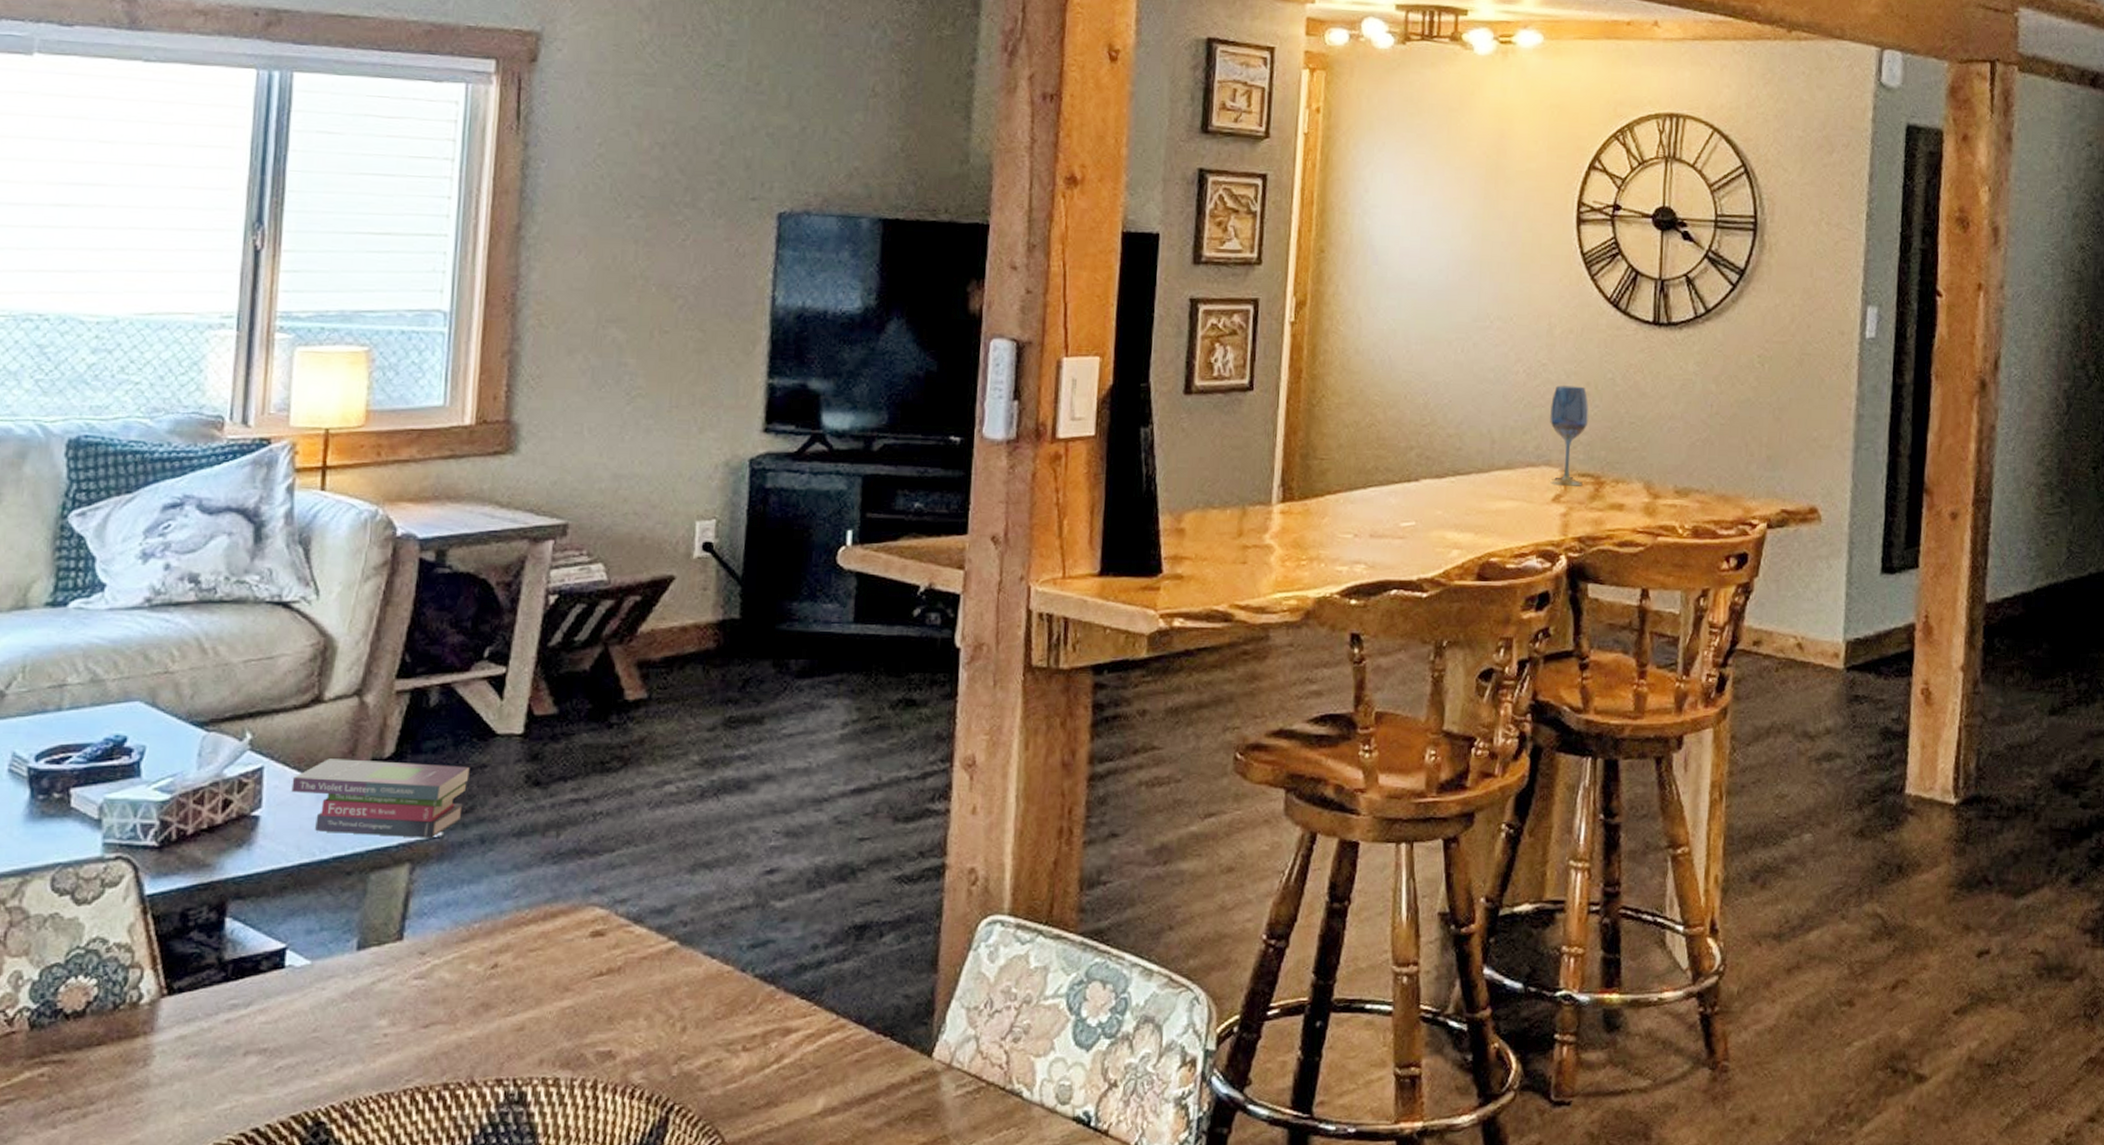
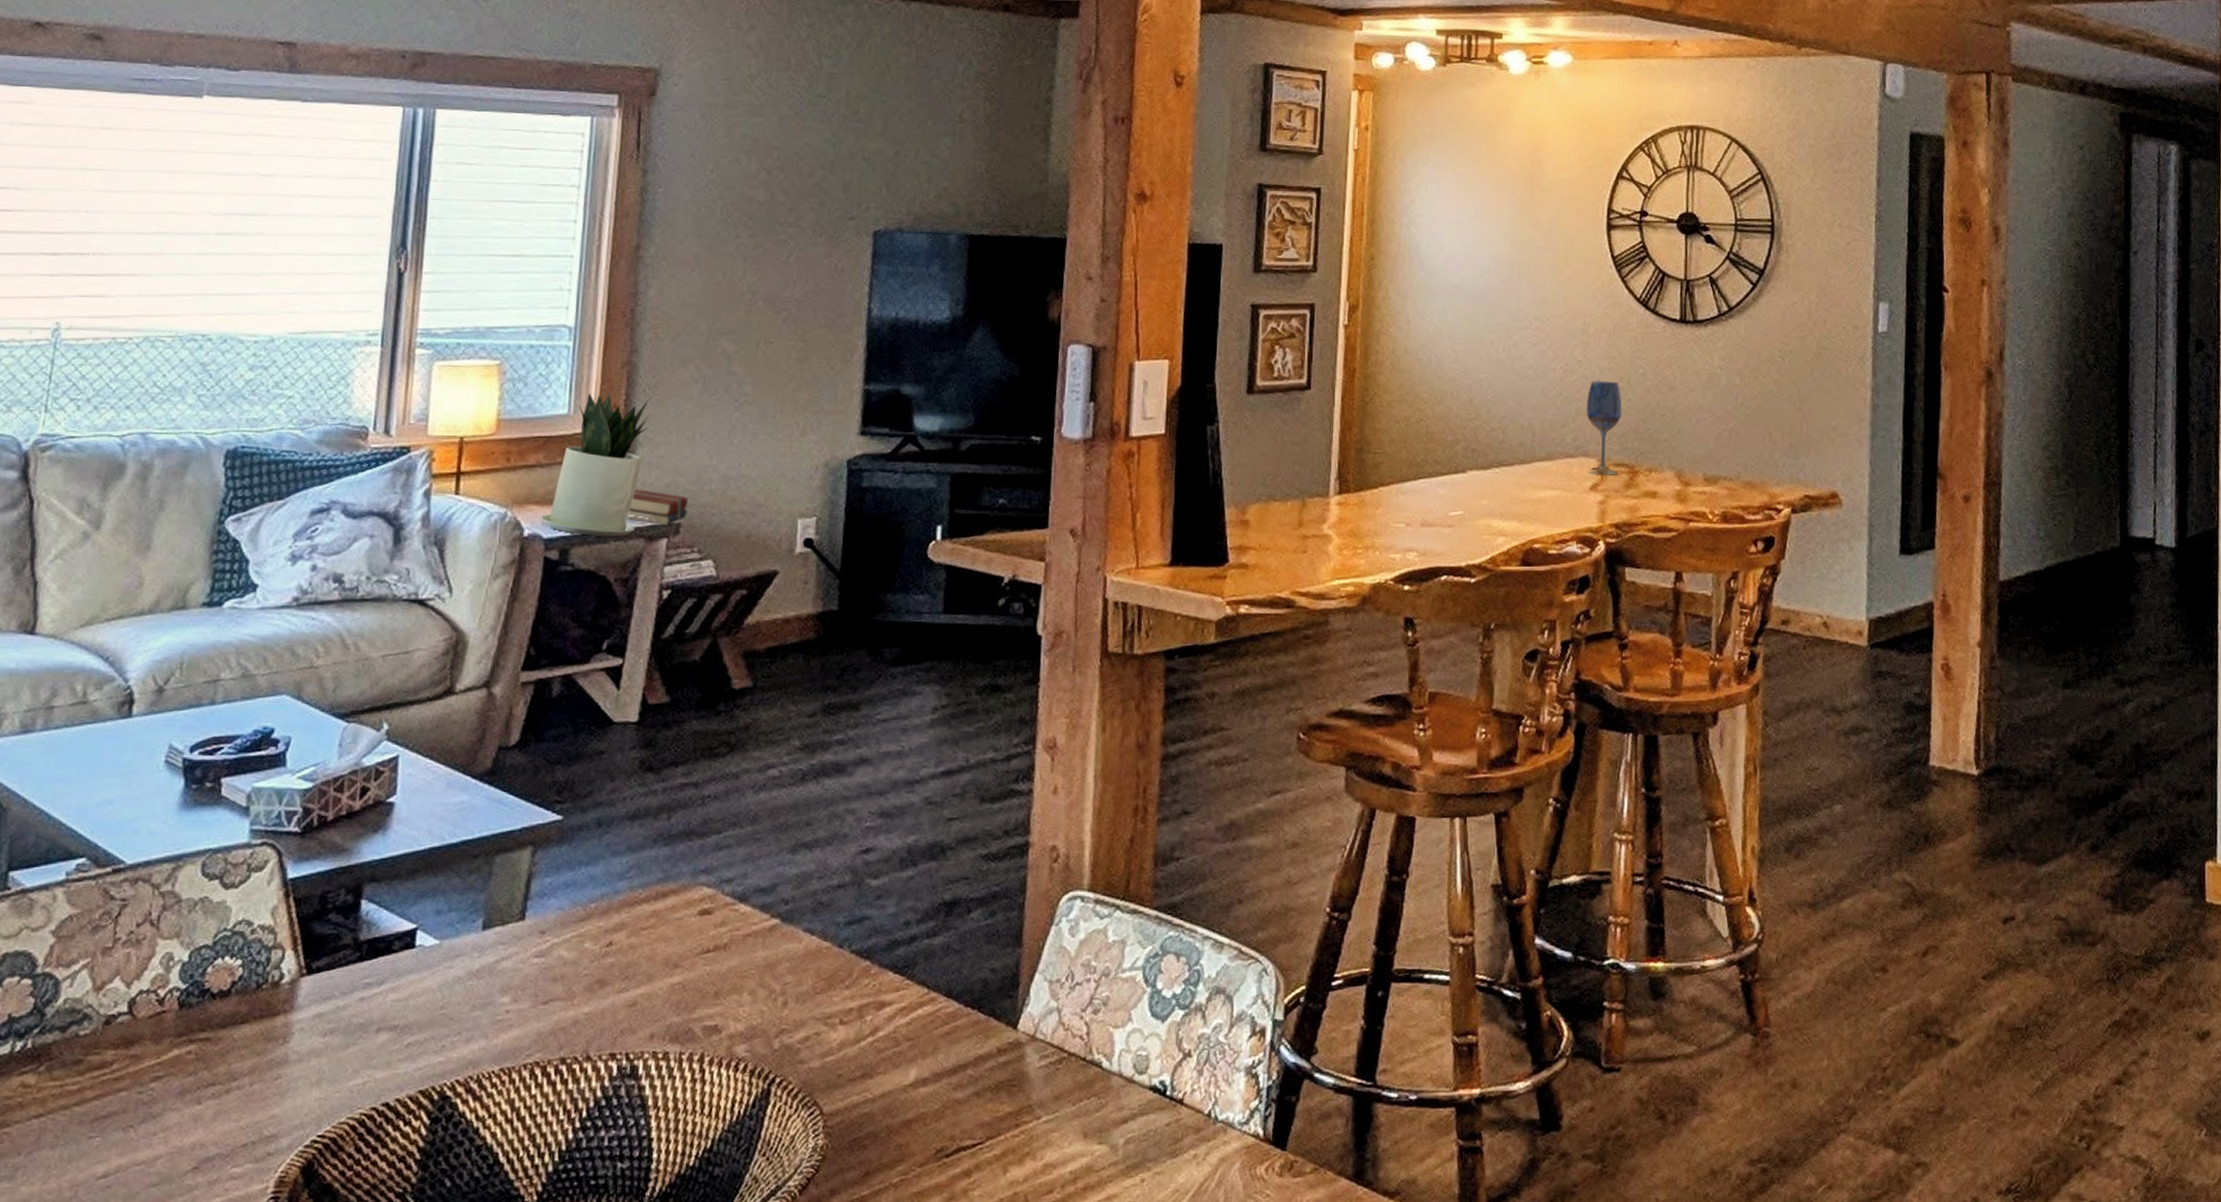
books: present [291,759,470,838] -> none [424,747,589,822]
planter: none [414,383,540,538] -> present [540,392,656,537]
books: none [510,487,576,527] -> present [627,489,688,526]

